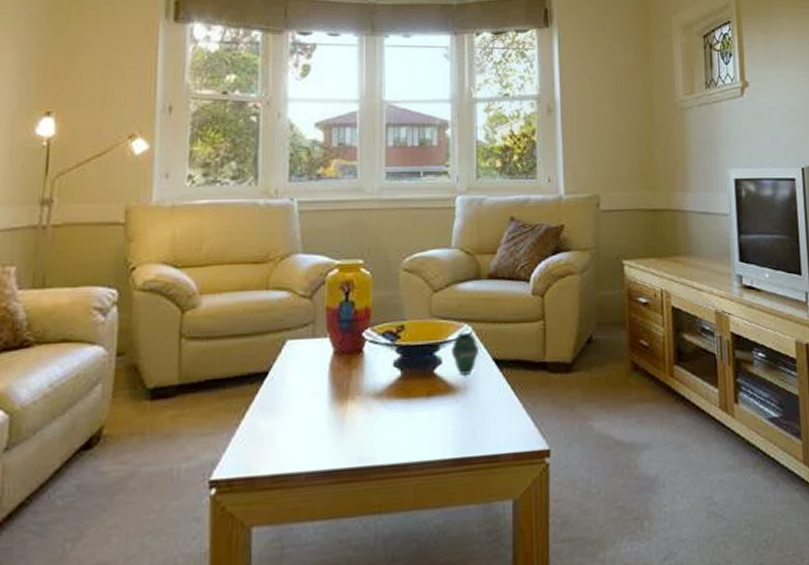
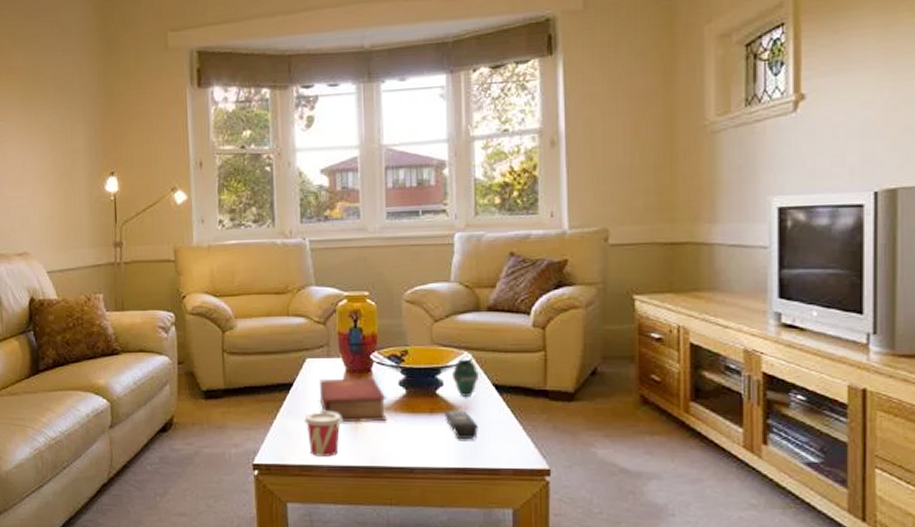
cup: none [280,403,327,462] -> present [304,412,342,456]
book: none [301,359,379,417] -> present [320,378,387,423]
remote control: none [443,391,478,424] -> present [444,411,478,439]

